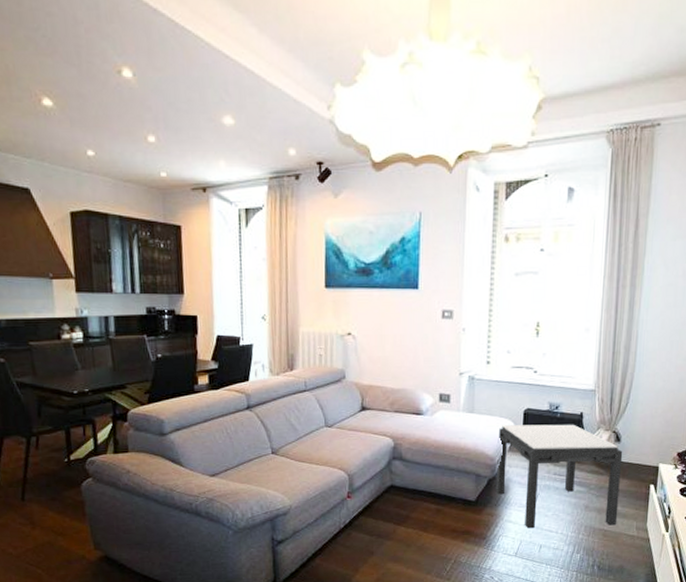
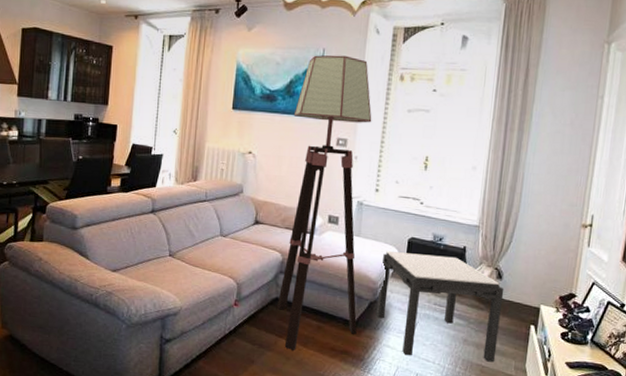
floor lamp: none [393,218,478,538] -> present [277,55,372,351]

